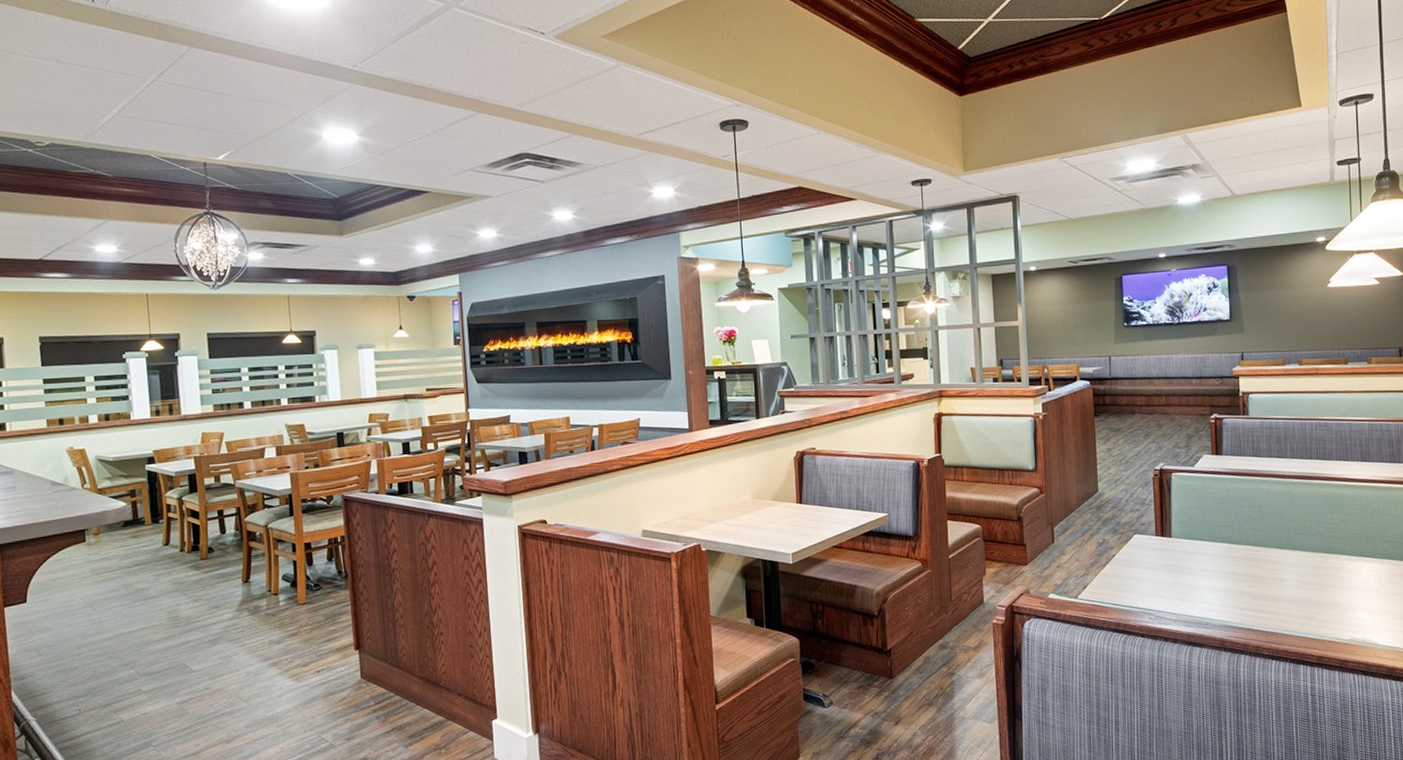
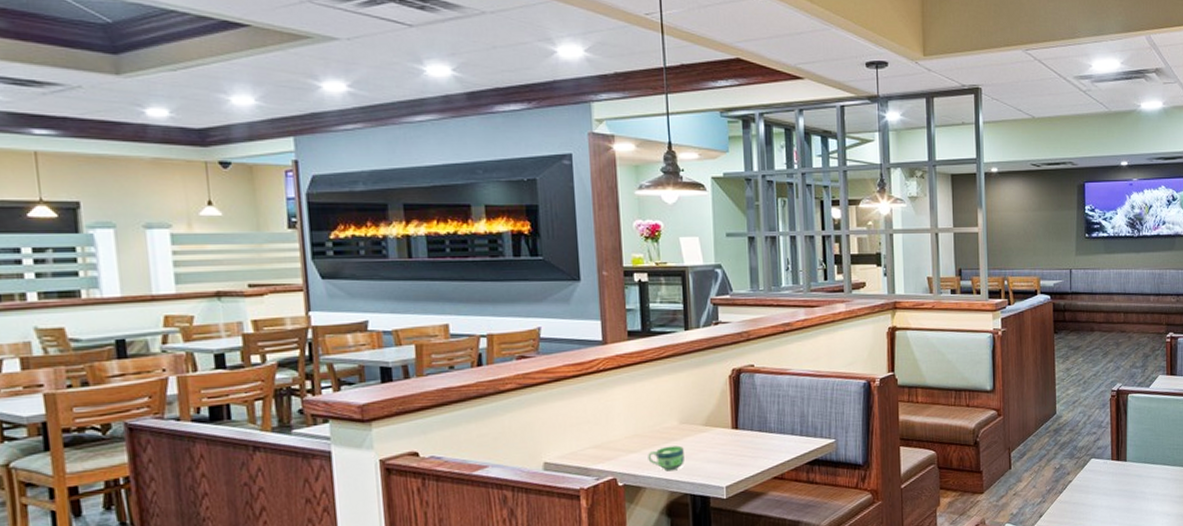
cup: none [726,517,757,538] -> present [648,445,684,470]

